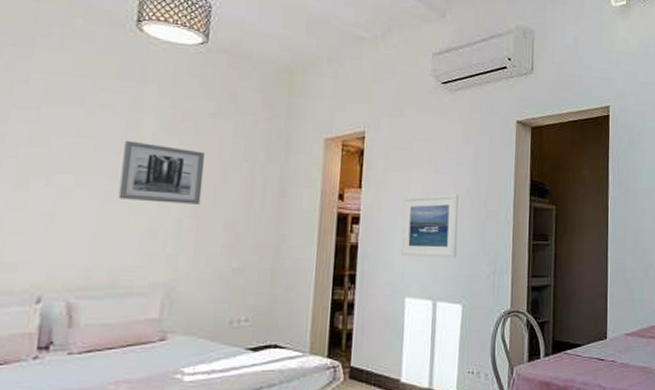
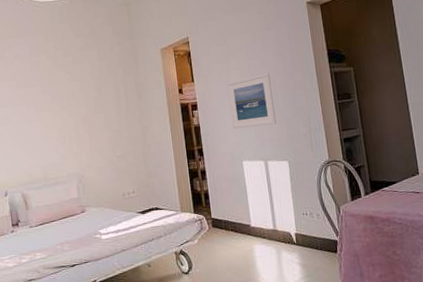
wall art: present [118,140,205,205] -> none [33,76,87,119]

